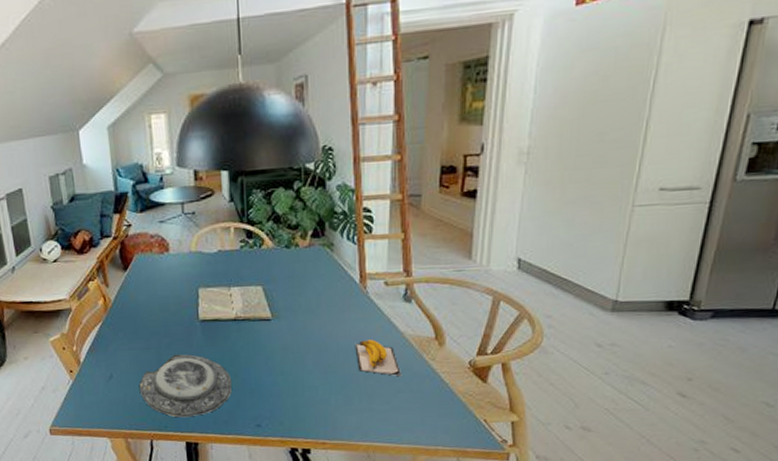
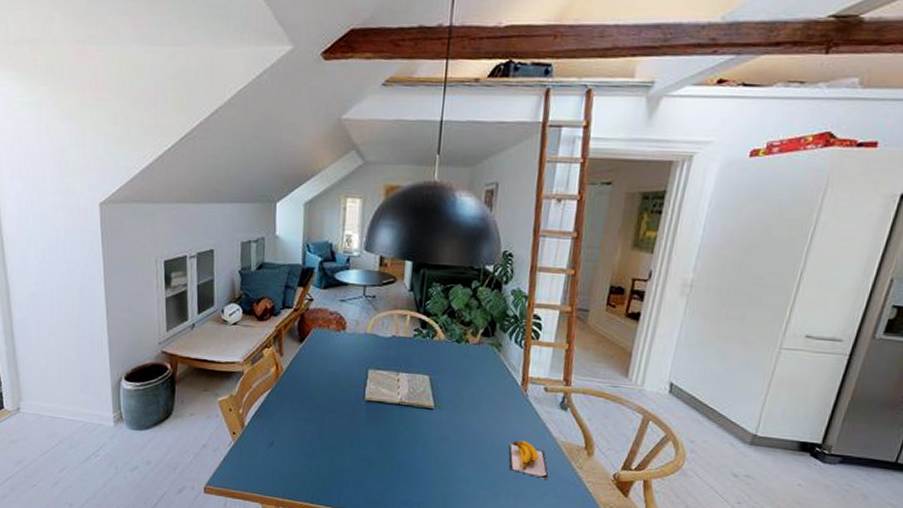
plate: present [139,354,233,418] -> none [297,430,388,494]

